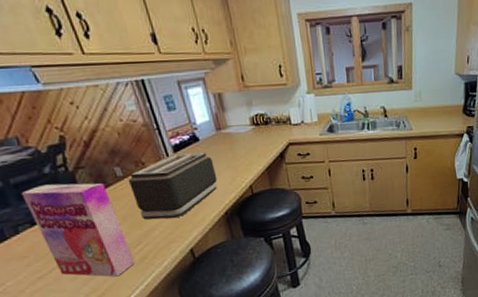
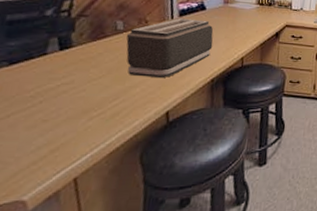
cereal box: present [21,183,135,277] -> none [12,26,105,131]

